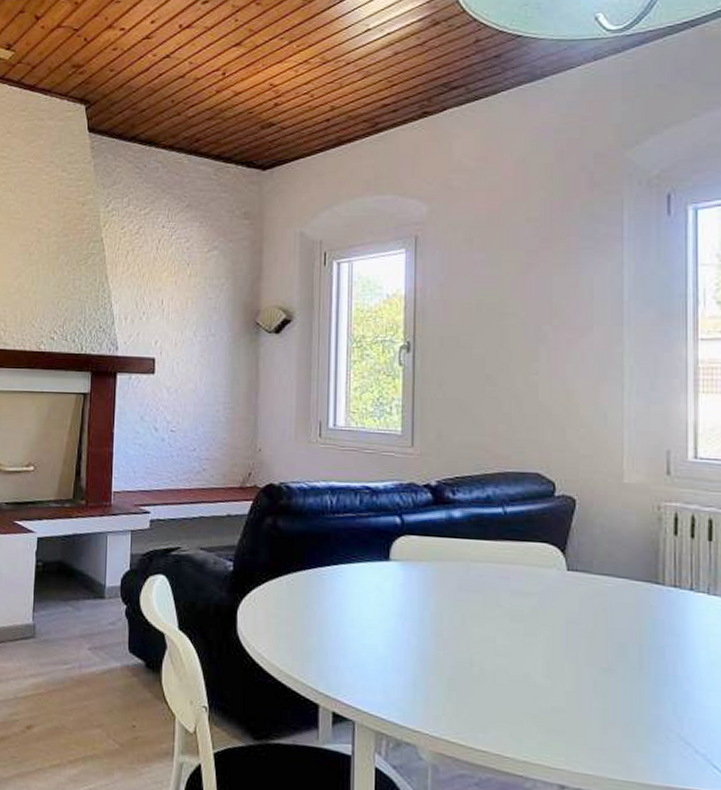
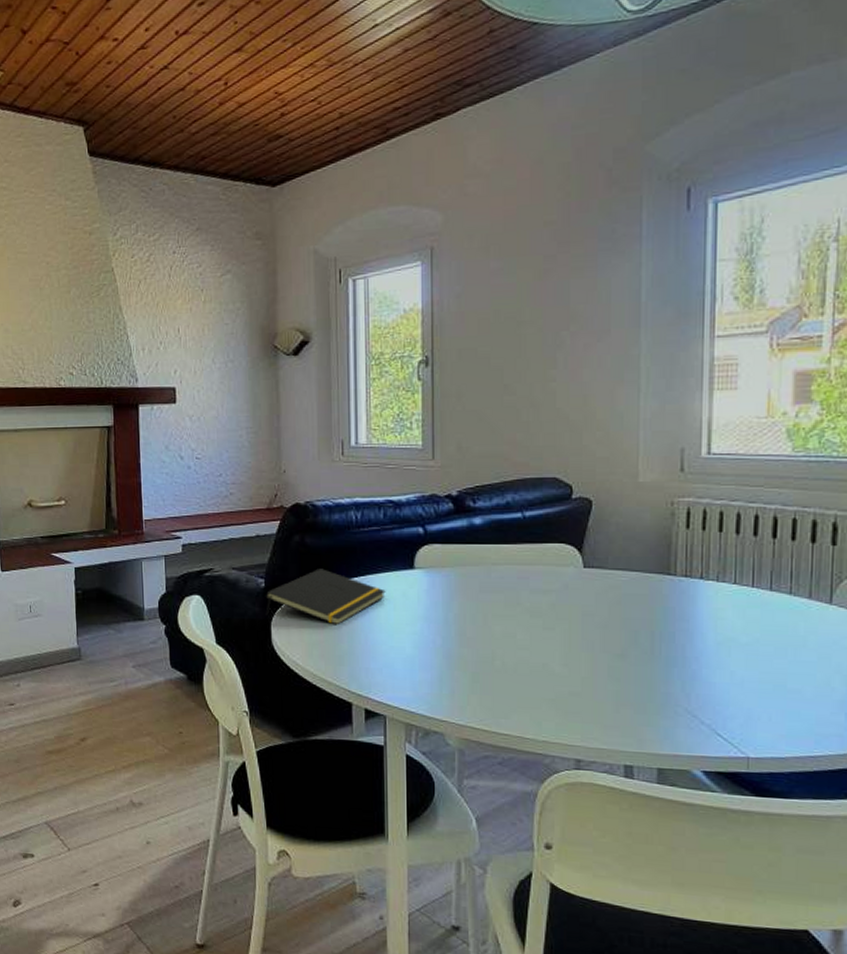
notepad: none [232,554,359,617] -> present [265,568,386,626]

